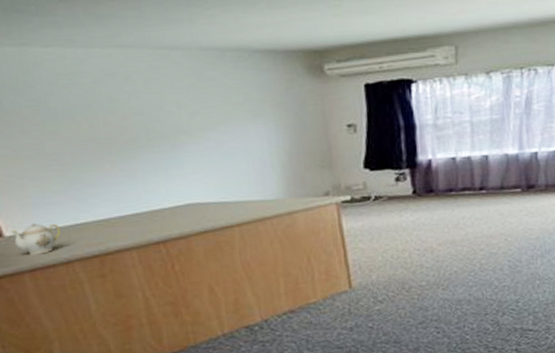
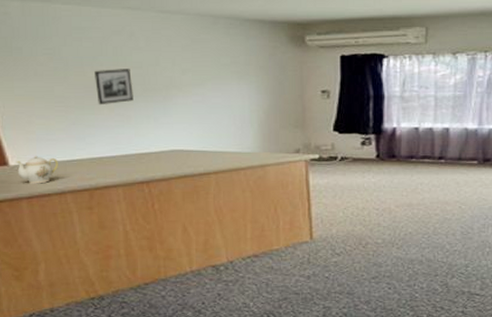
picture frame: none [89,116,138,159] -> present [95,69,134,104]

